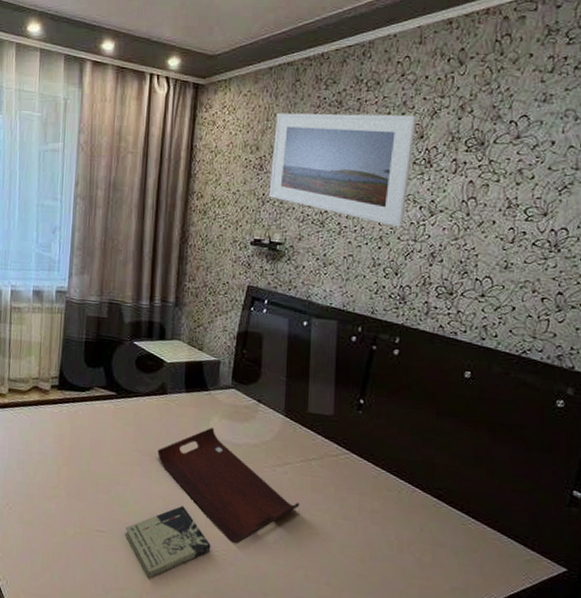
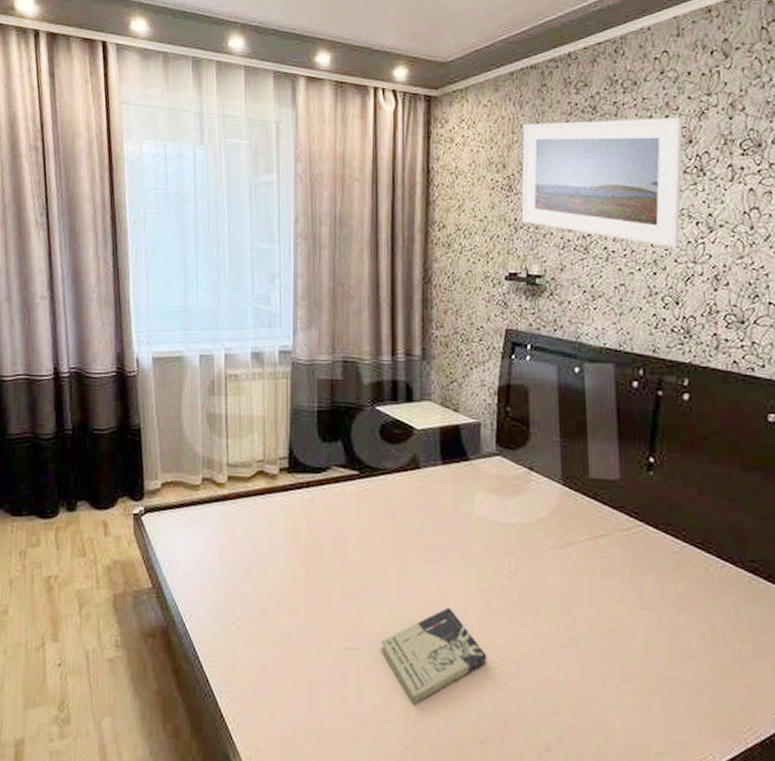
serving tray: present [157,427,300,544] -> none [413,505,590,651]

